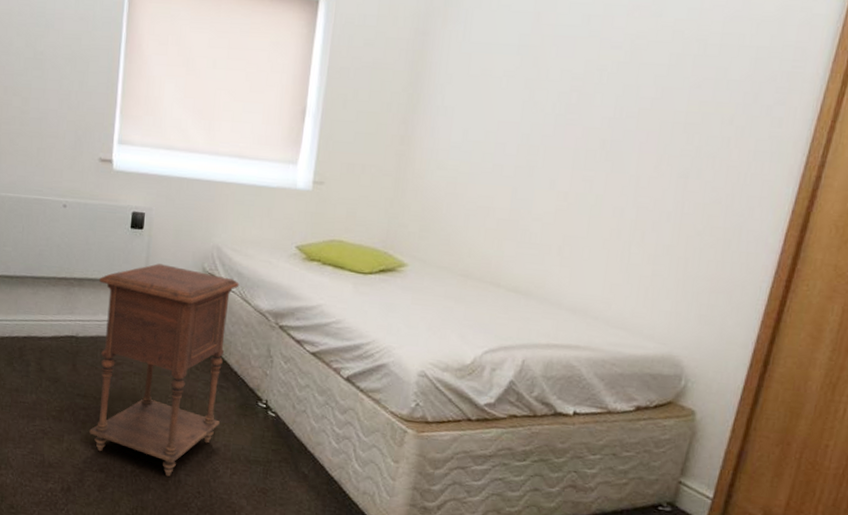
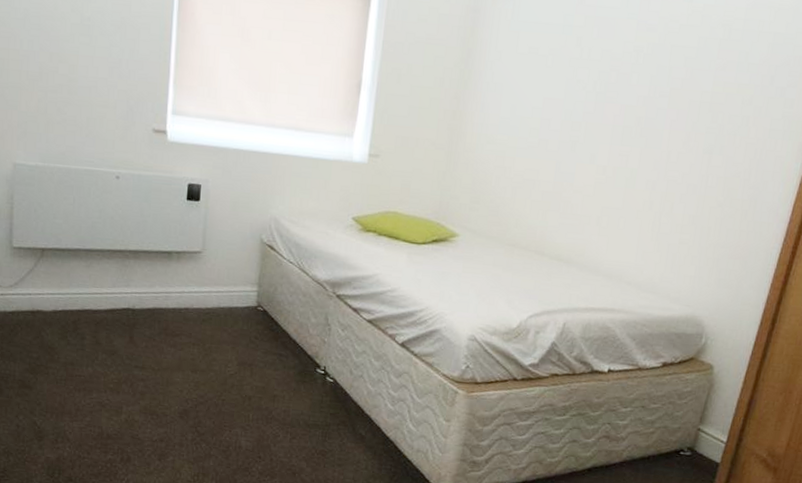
nightstand: present [89,263,240,477] -> none [148,235,297,443]

